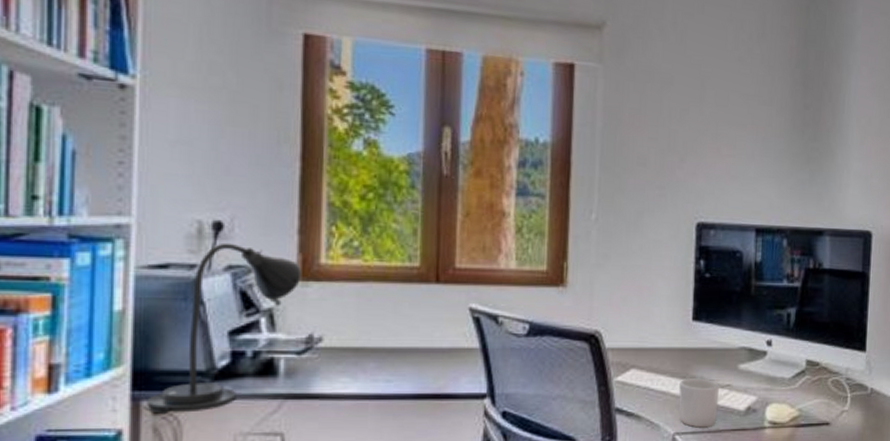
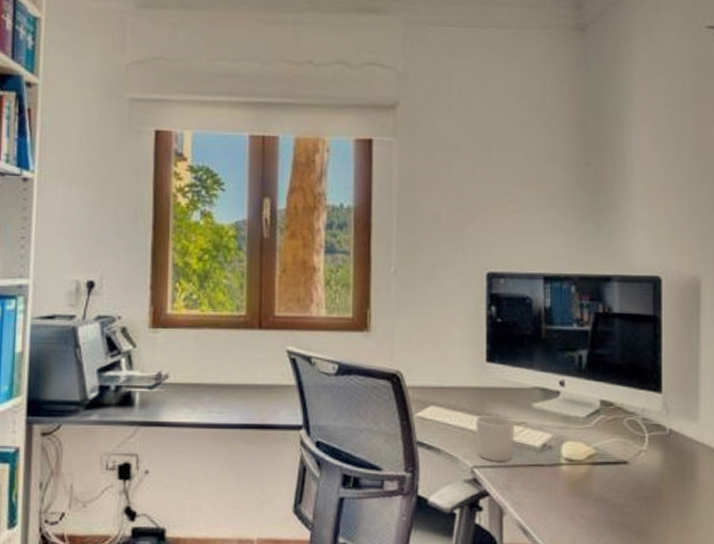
desk lamp: present [143,242,302,415] -> none [34,298,153,436]

